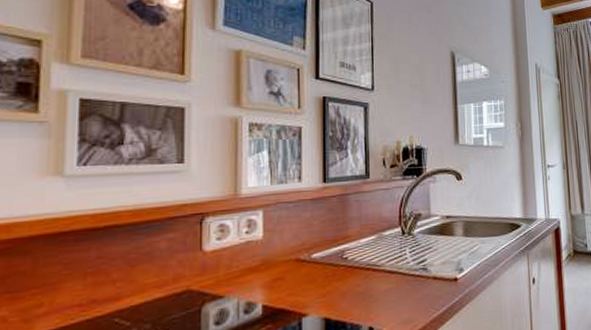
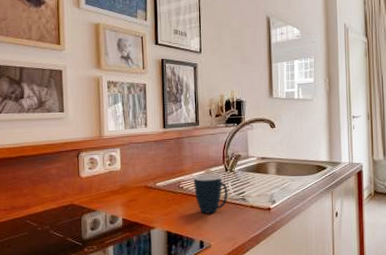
mug: none [362,239,406,291] -> present [194,174,228,214]

